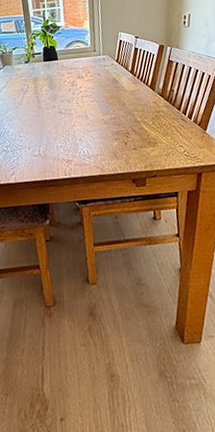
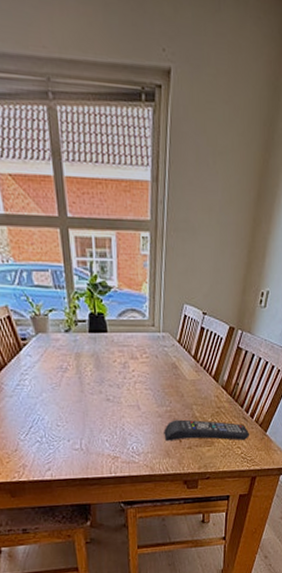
remote control: none [110,124,190,145] -> present [164,419,249,442]

